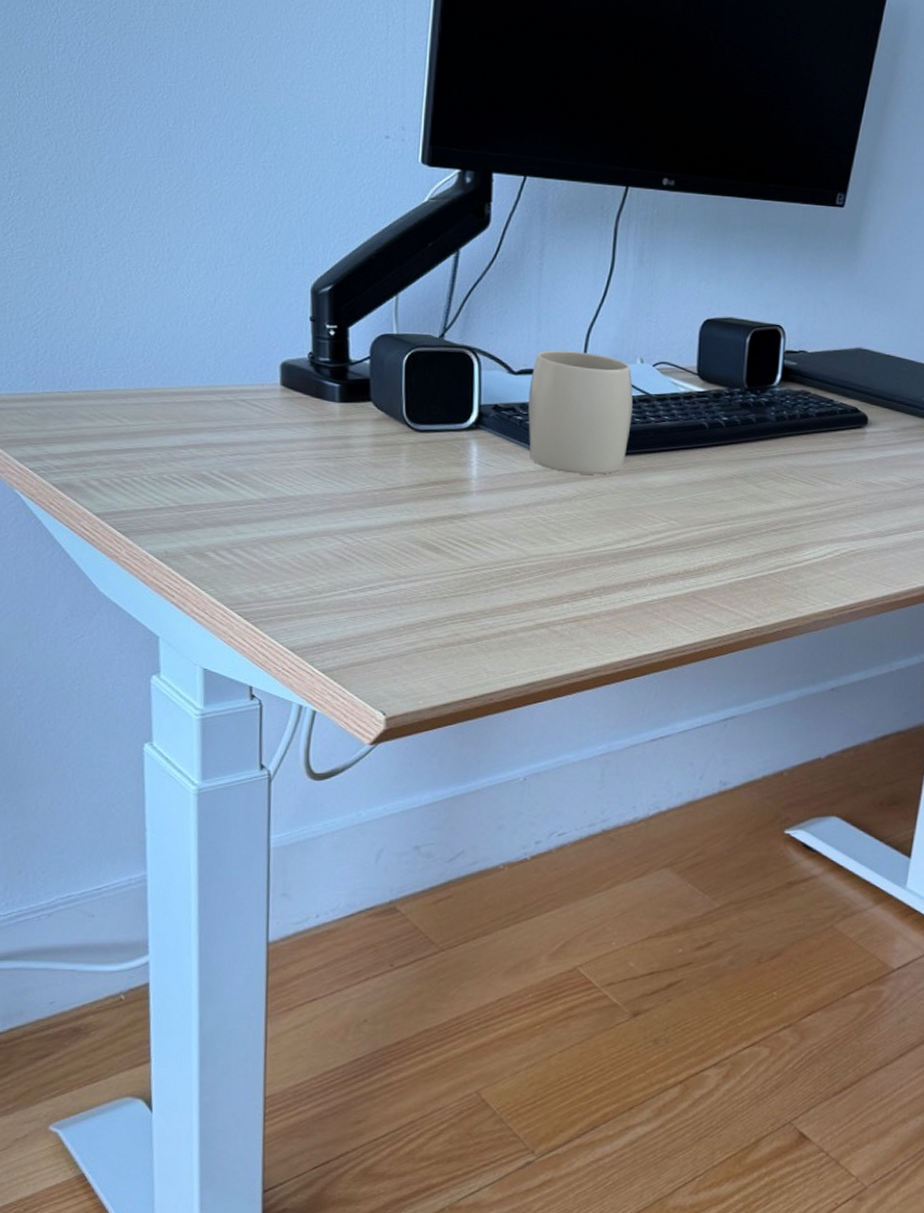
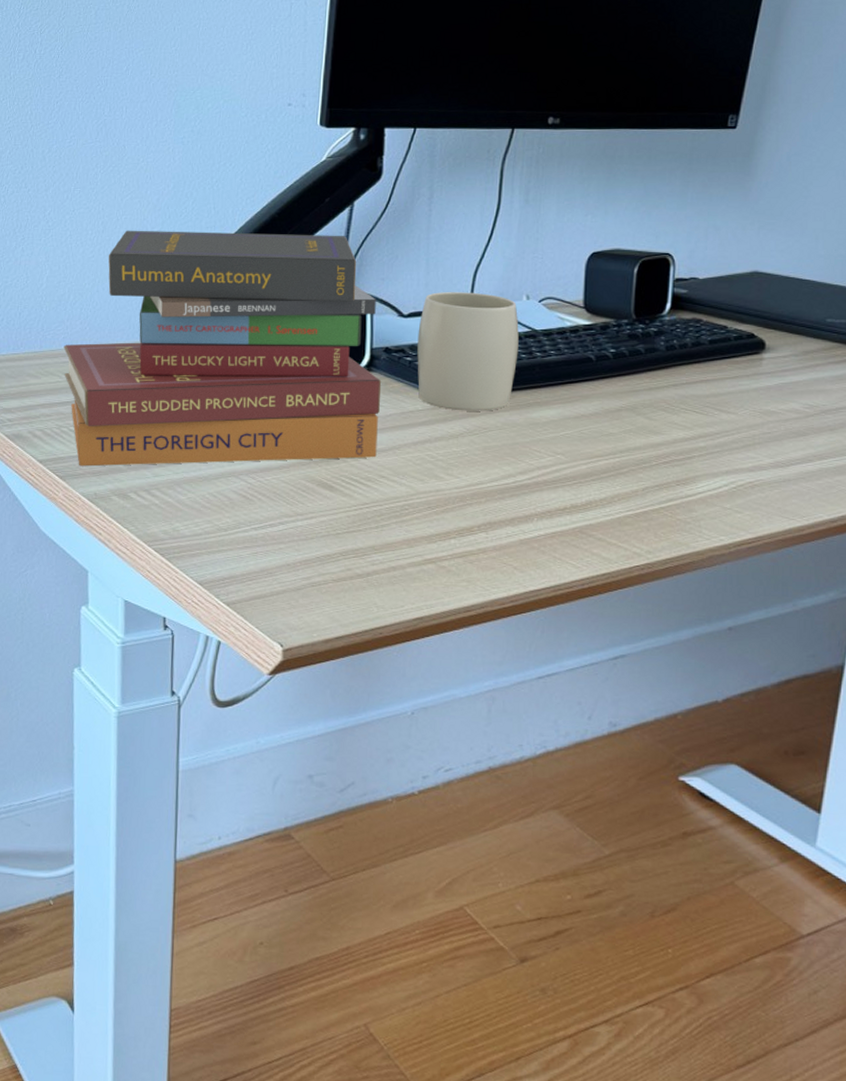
books: none [123,260,491,522] -> present [63,230,382,467]

